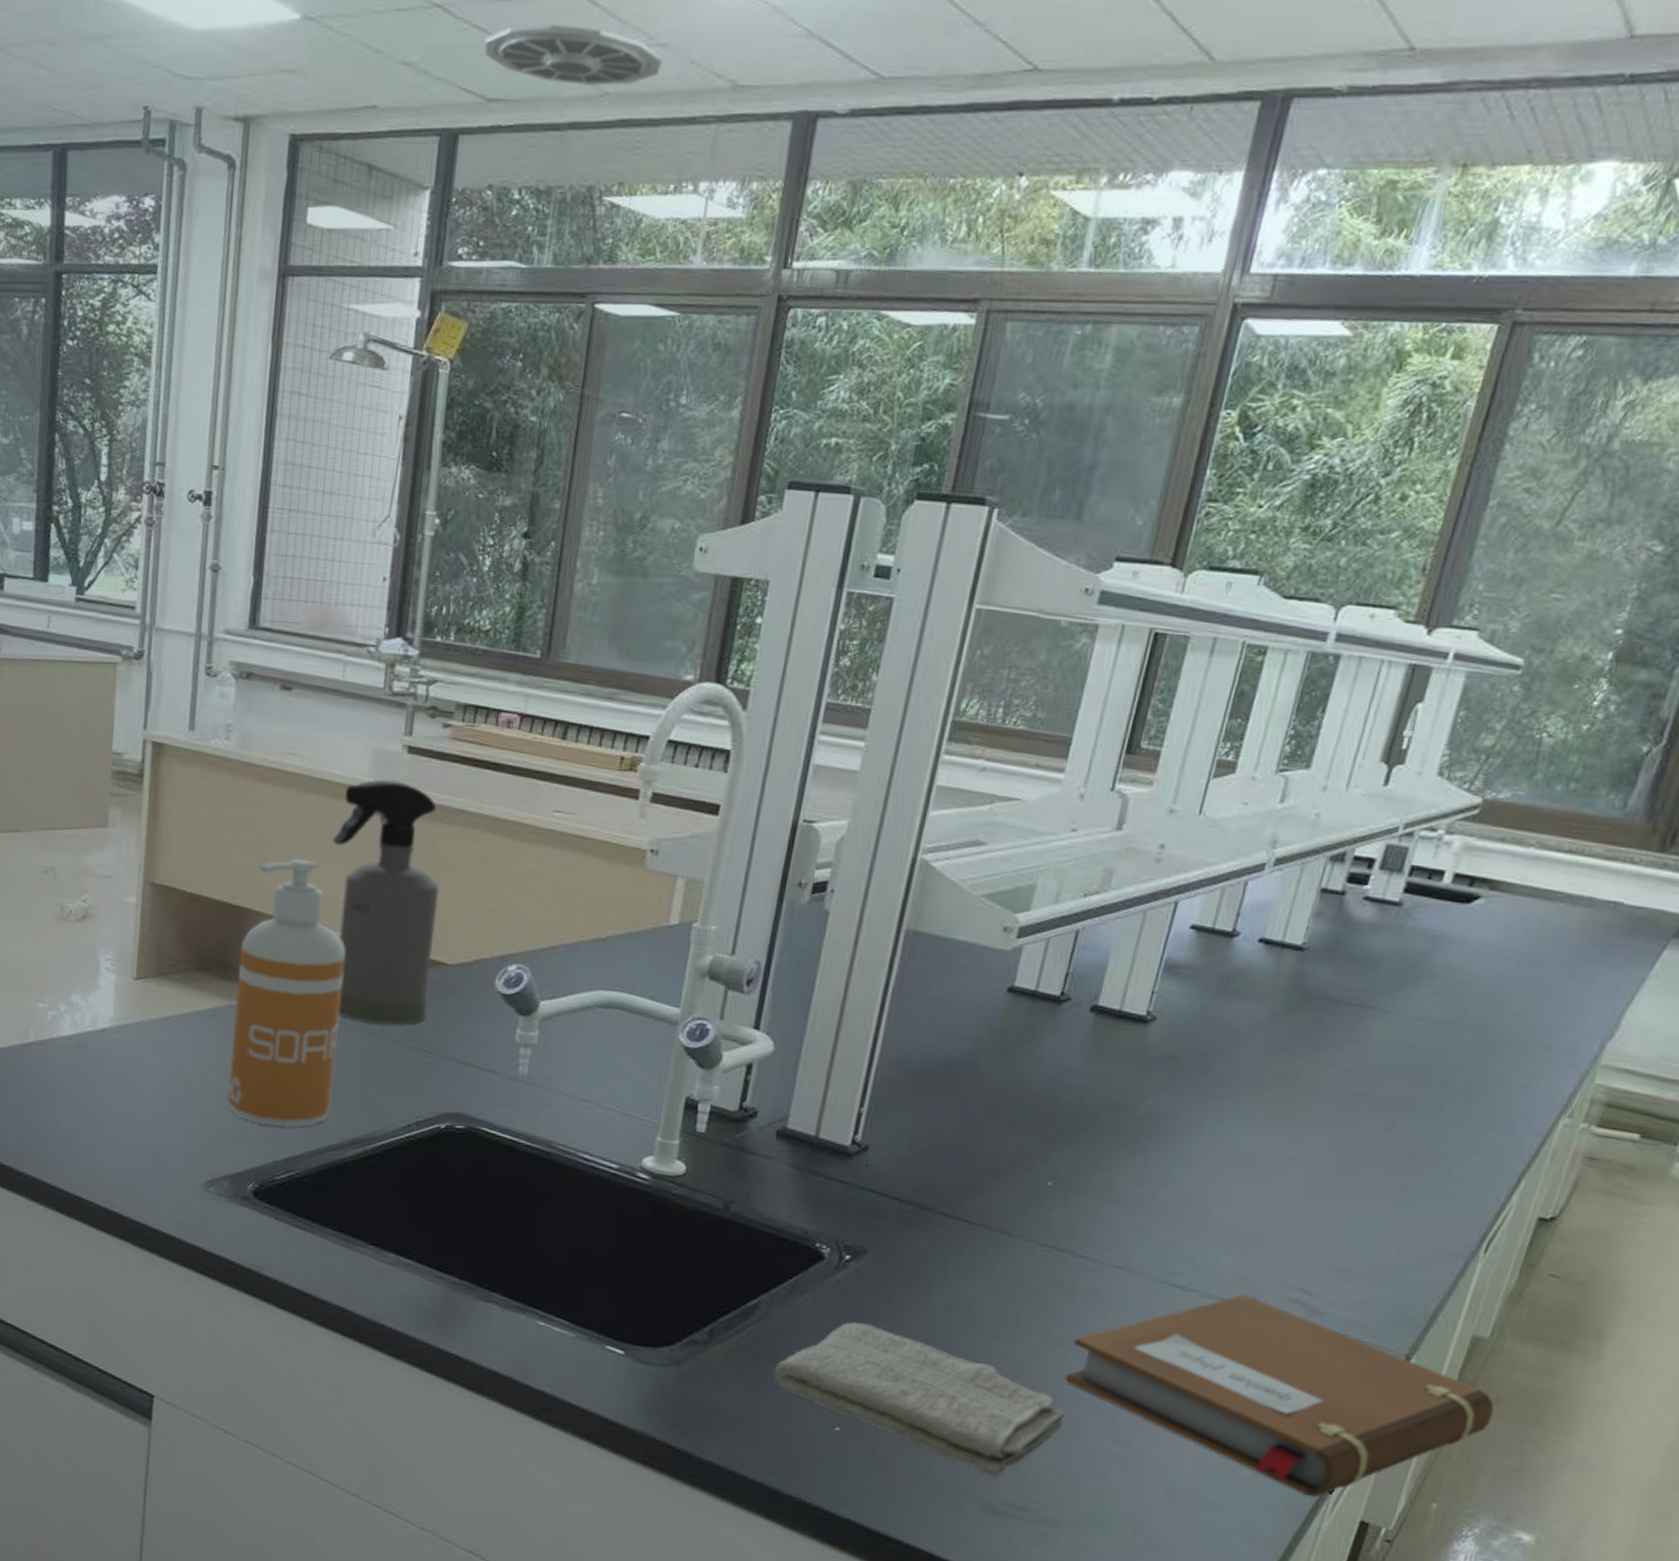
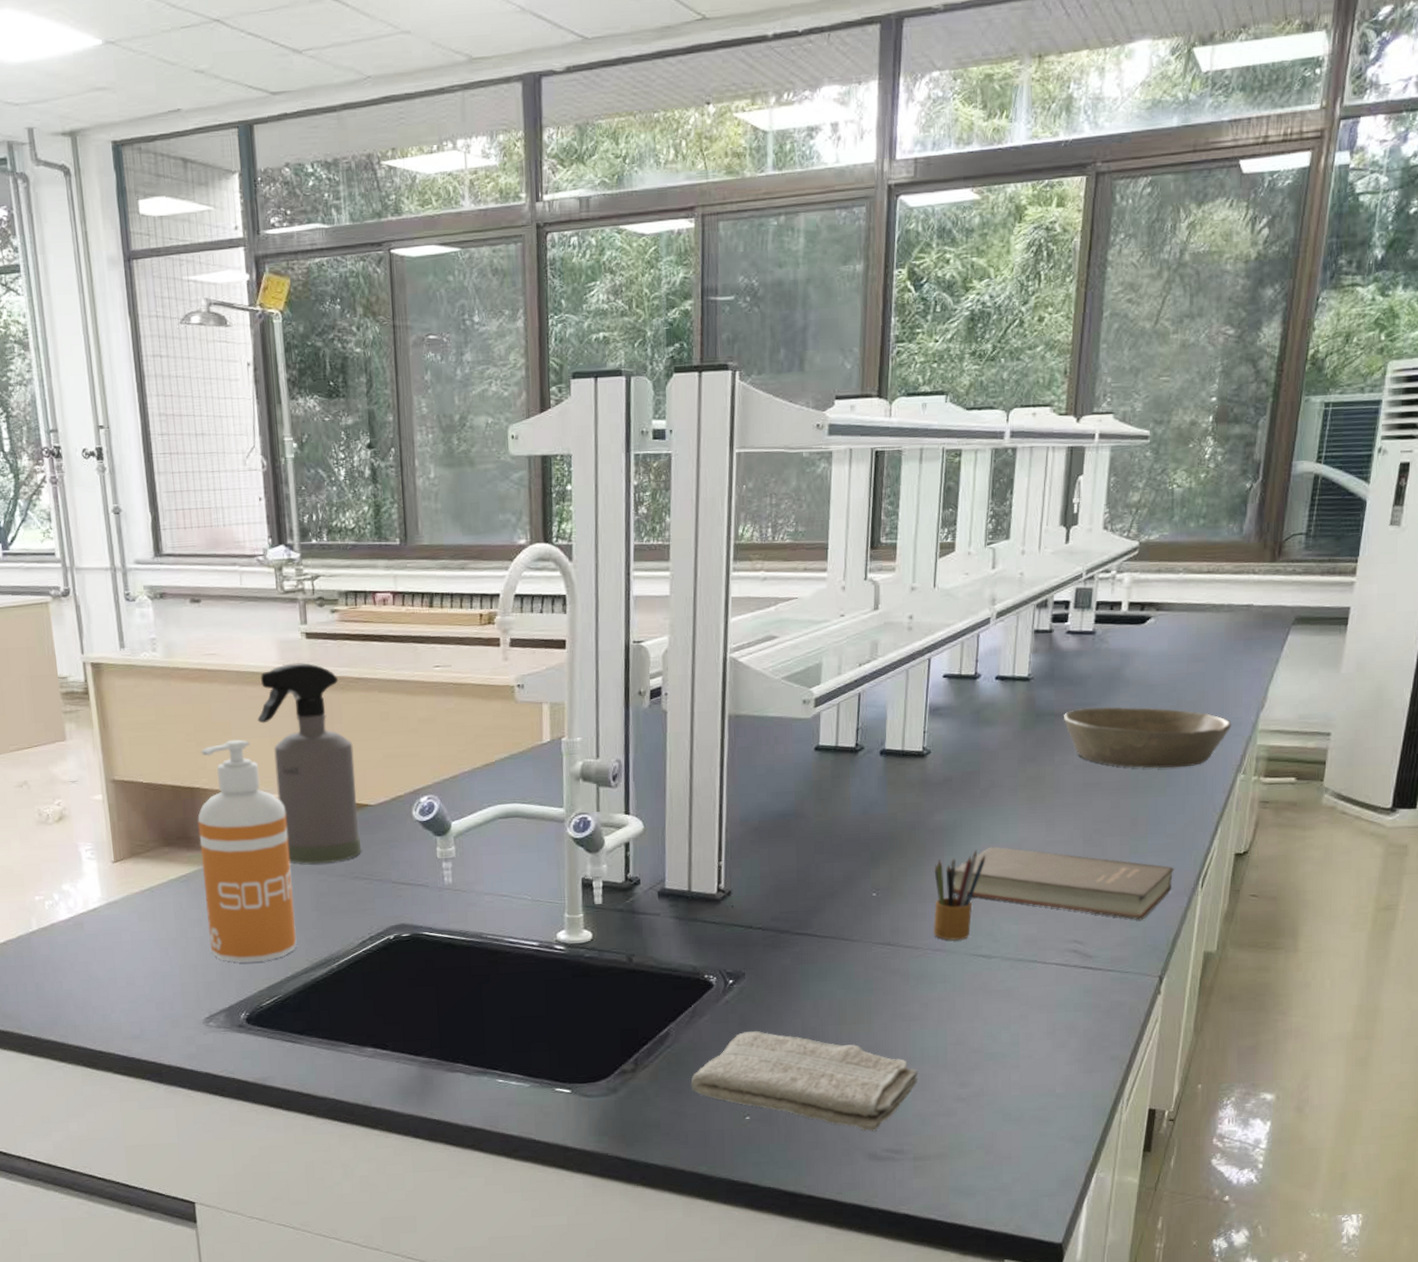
ceiling vent: present [484,24,663,86] -> none [260,24,409,73]
notebook: present [1065,1294,1494,1498] -> none [913,952,1229,1098]
pencil box: none [1118,1151,1204,1261] -> present [934,850,986,940]
book: none [1152,1150,1452,1280] -> present [953,846,1174,920]
bowl: none [1338,997,1565,1096] -> present [1063,706,1232,769]

